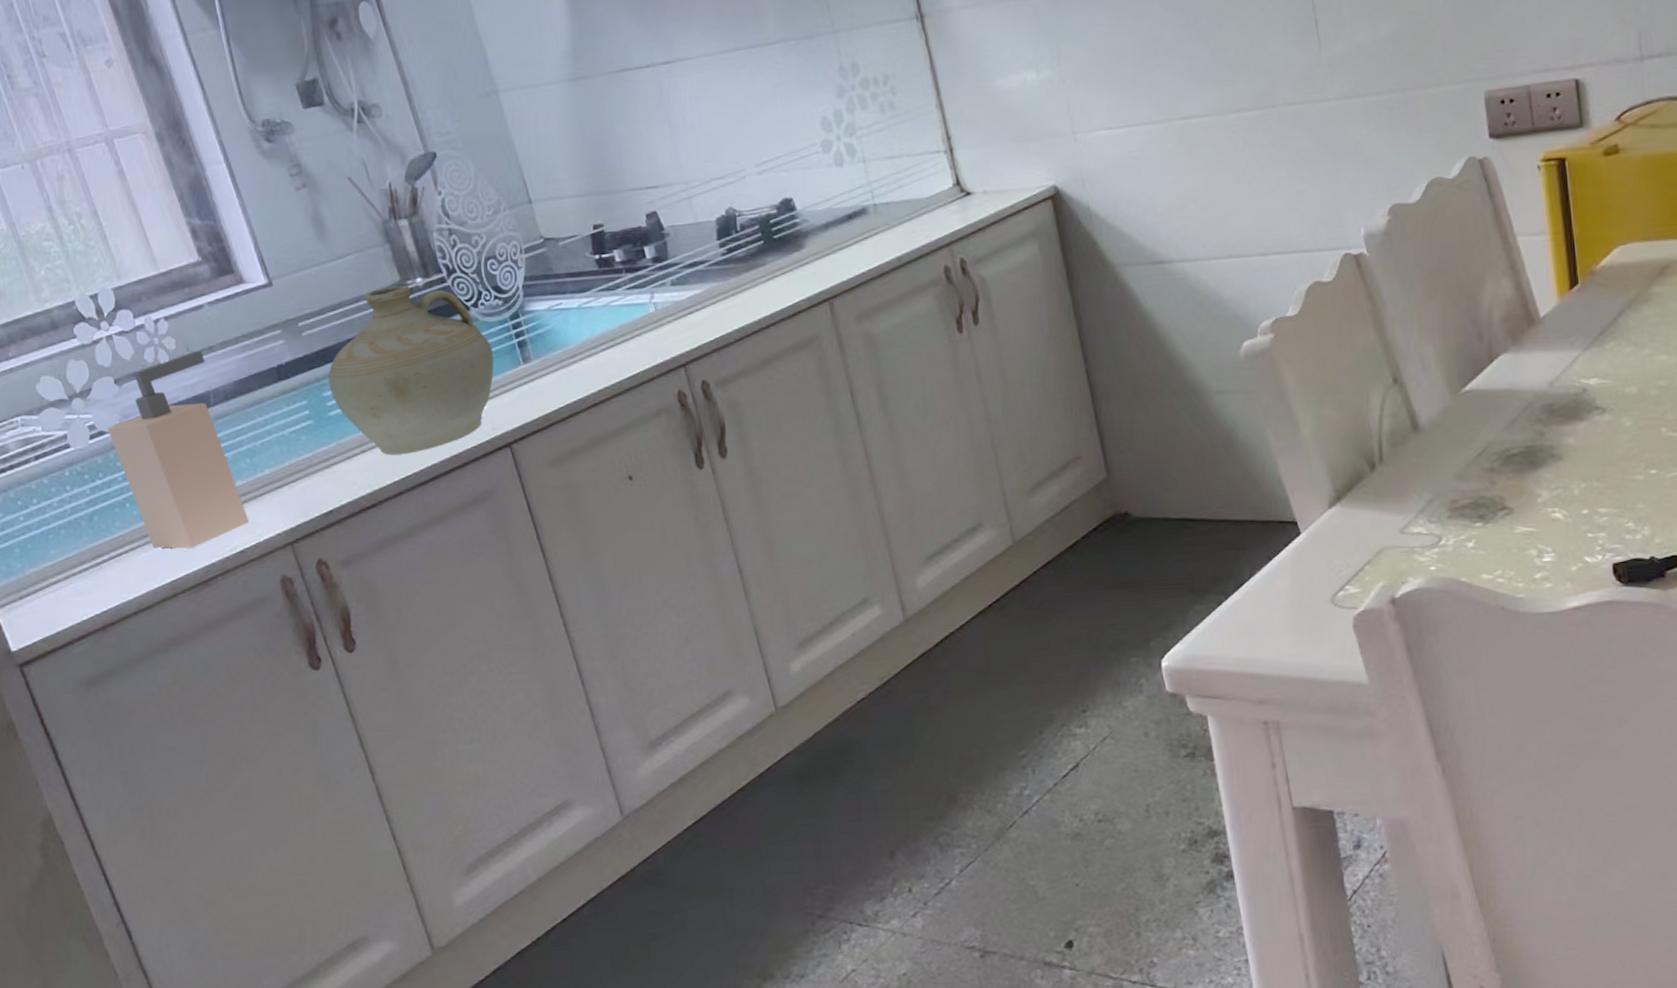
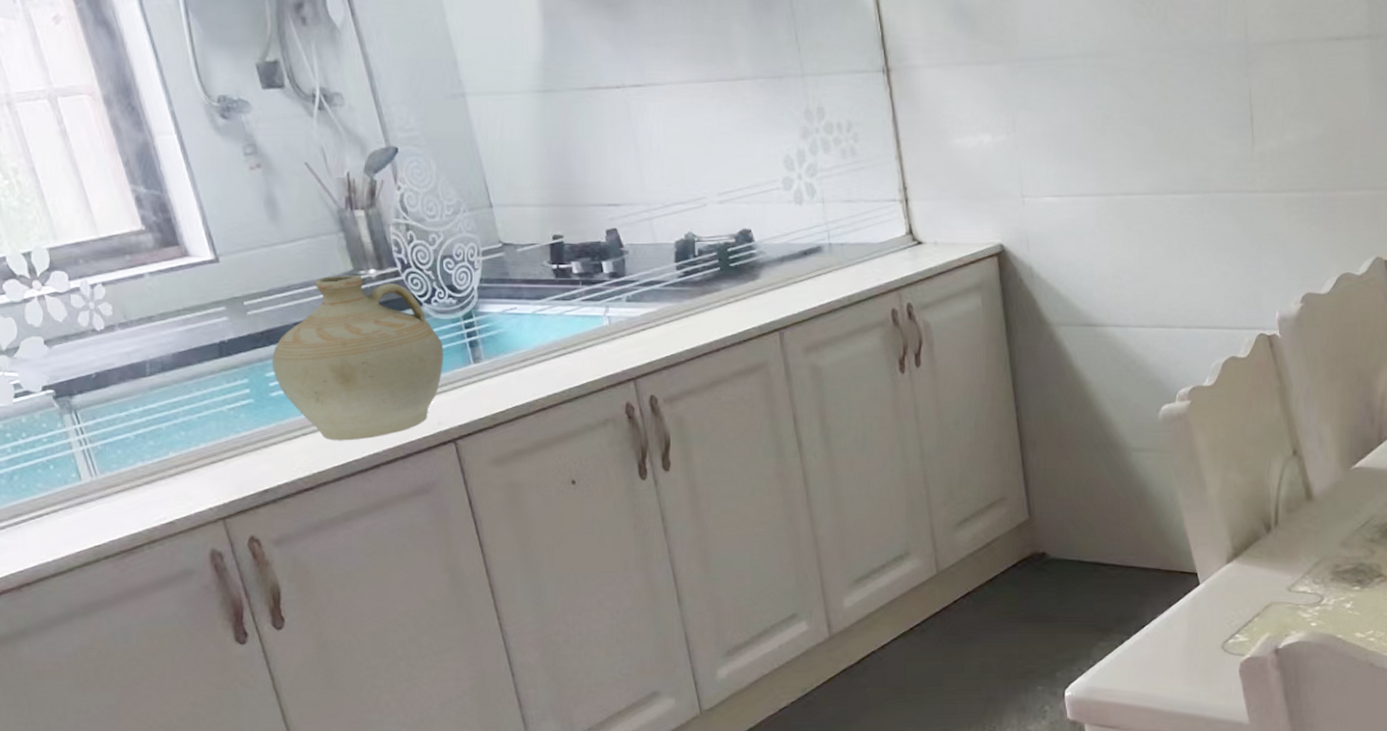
soap dispenser: present [107,350,250,549] -> none [34,319,181,515]

